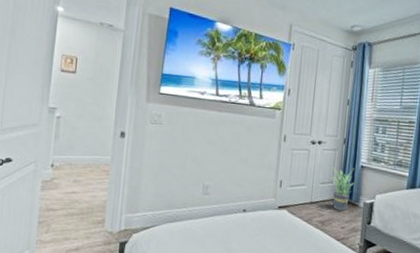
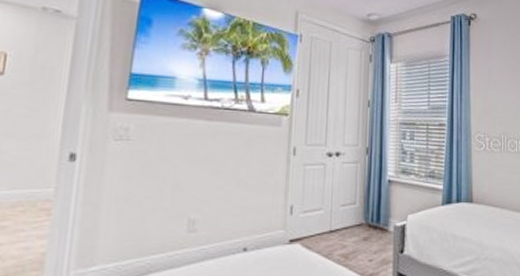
potted plant: present [331,166,354,211] -> none [354,183,381,238]

